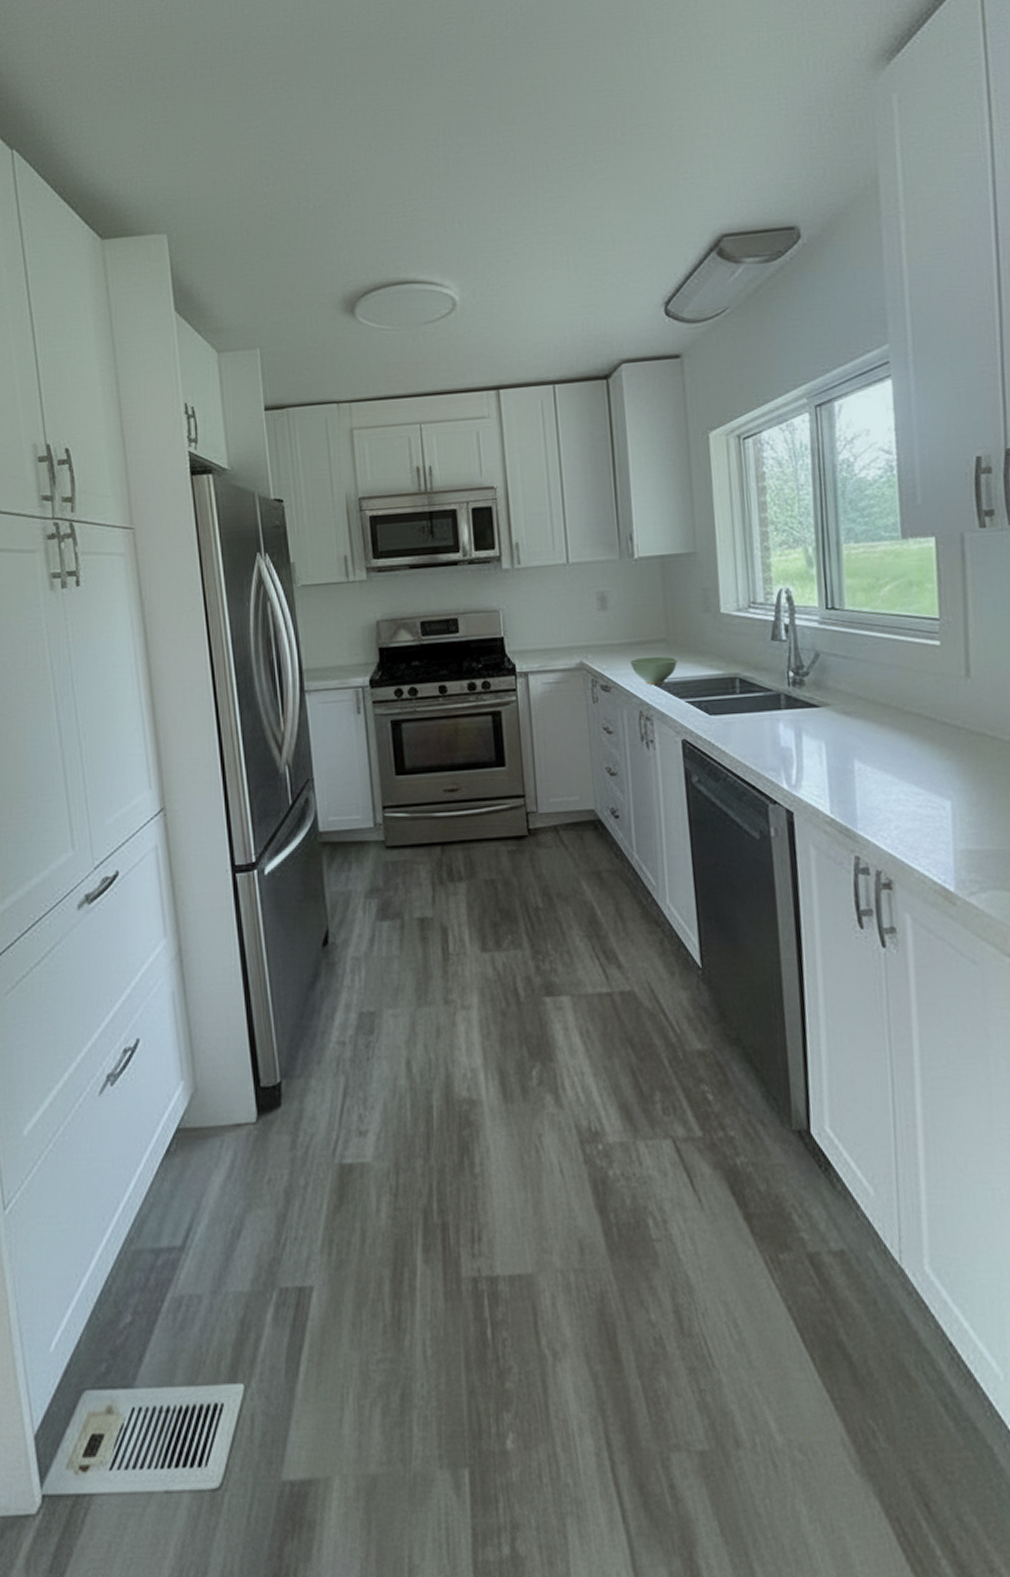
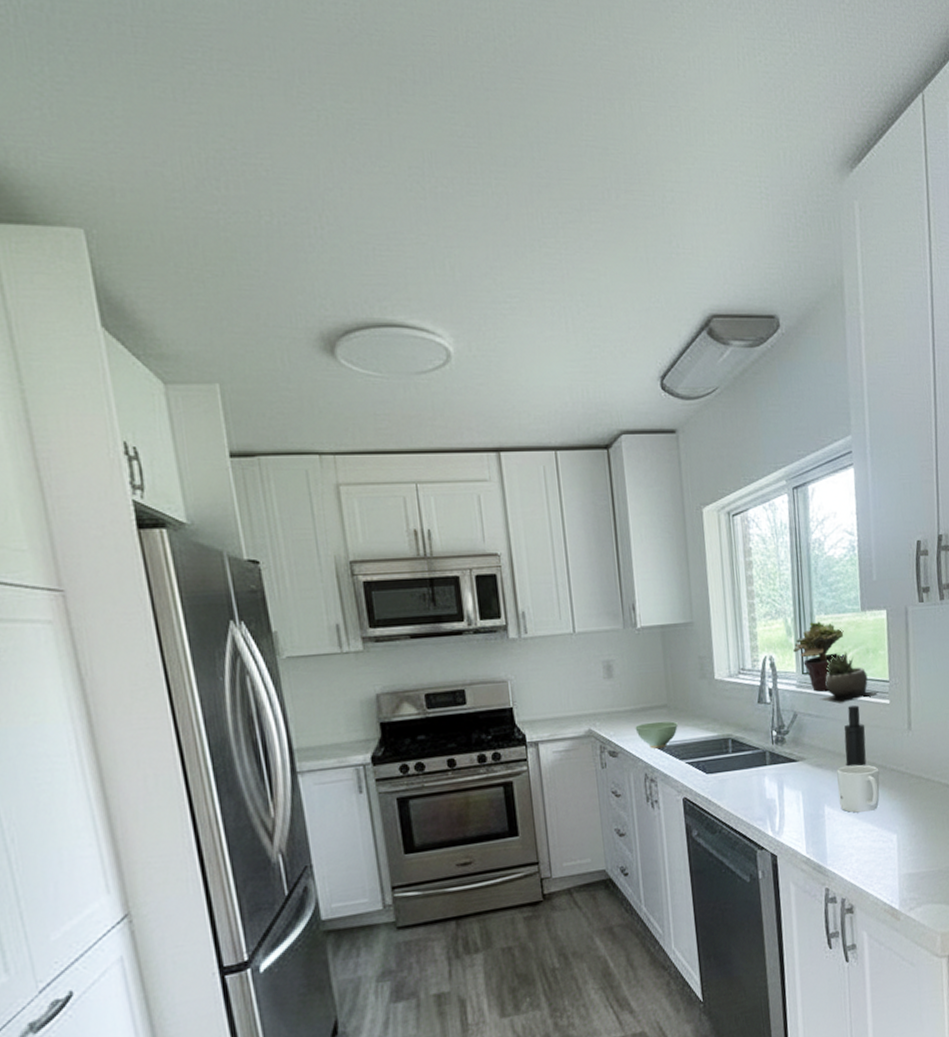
potted plant: none [815,551,880,631] -> present [793,621,845,693]
succulent plant: none [848,585,924,645] -> present [820,652,878,705]
mug: none [870,714,927,772] -> present [837,764,880,813]
soap dispenser: none [879,646,910,717] -> present [844,705,867,767]

